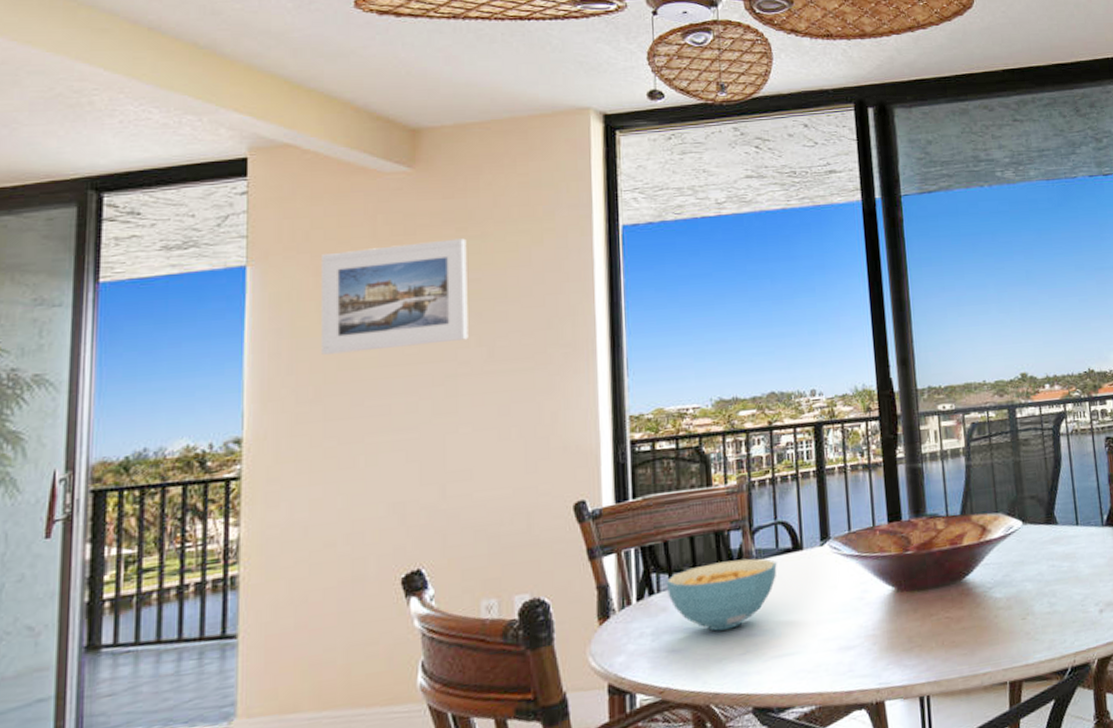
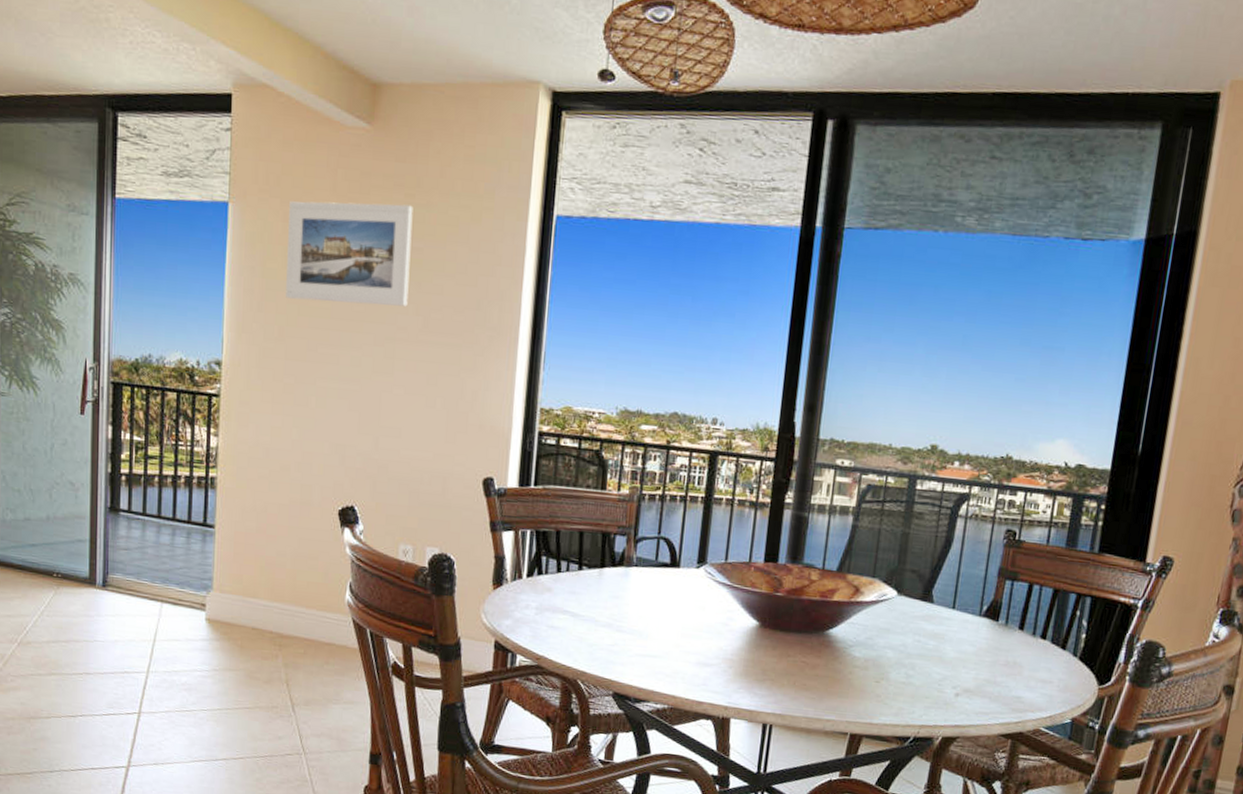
cereal bowl: present [665,558,777,631] -> none [553,559,654,621]

